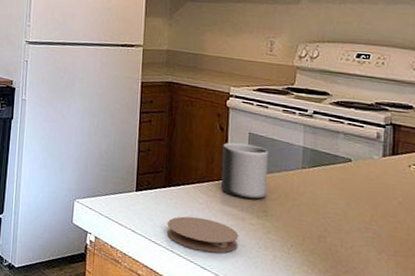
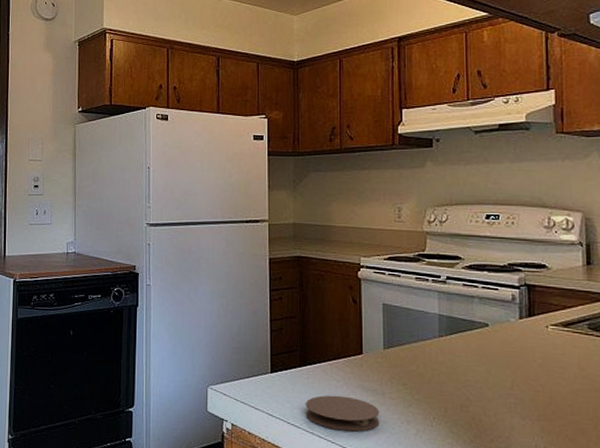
mug: present [220,142,268,200] -> none [357,315,406,372]

